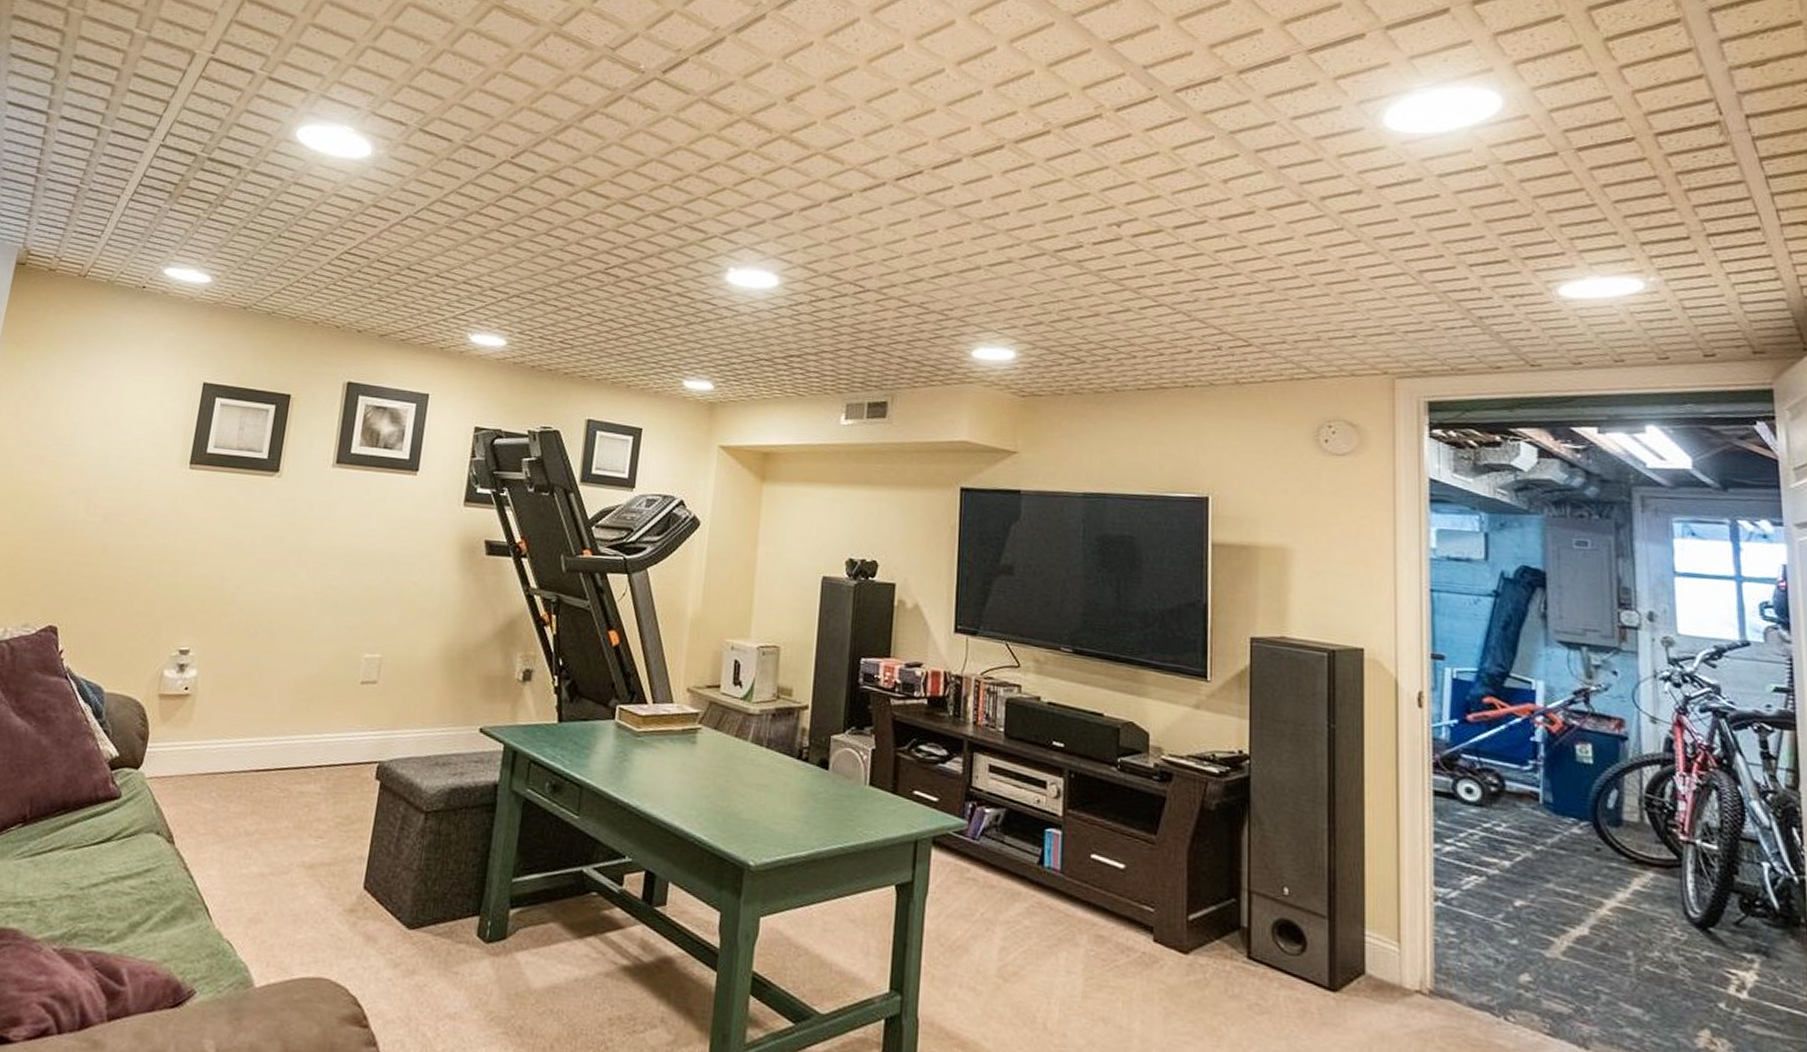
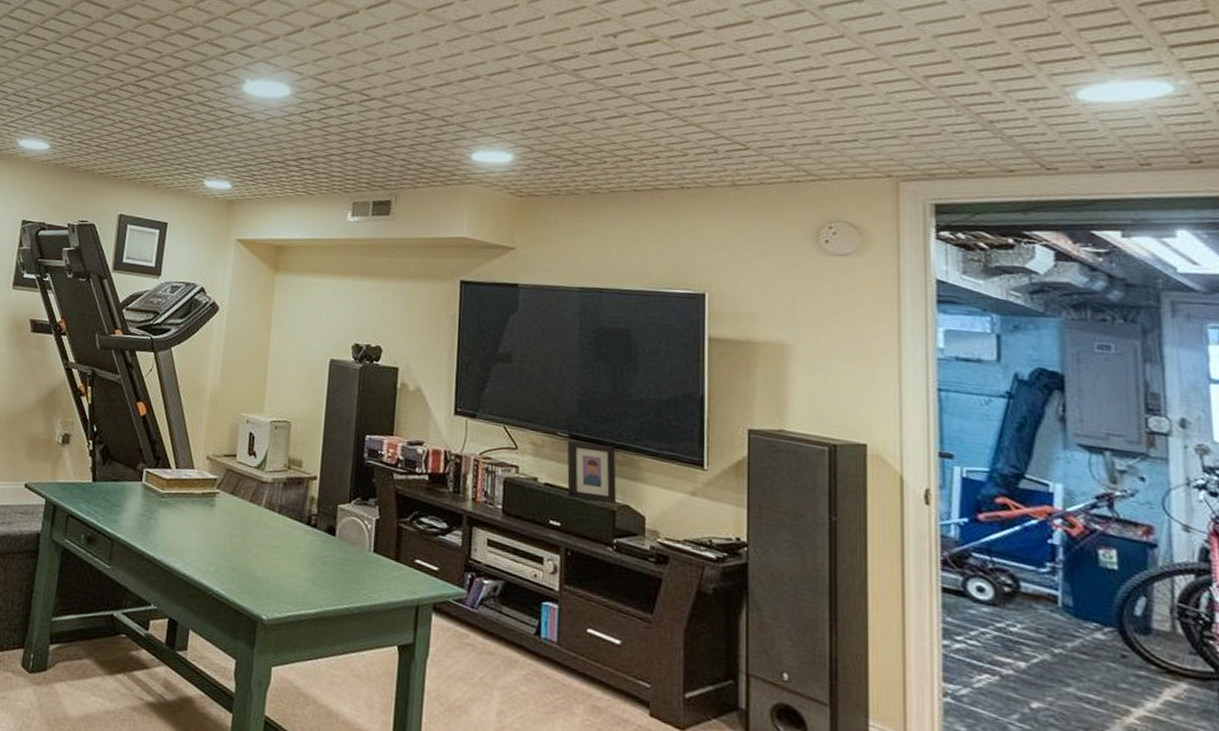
picture frame: none [1070,655,1121,722] -> present [567,440,616,505]

